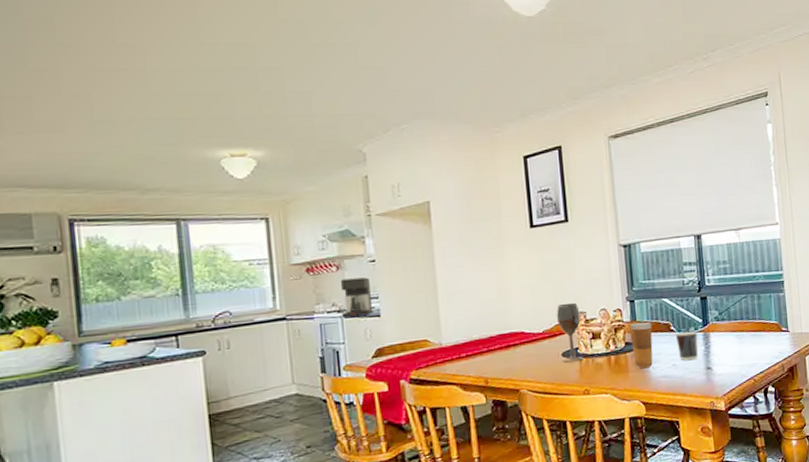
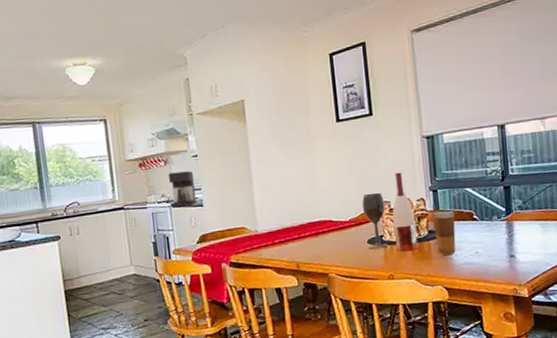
wine bottle: none [588,281,614,365] -> present [392,172,418,252]
mug: present [675,331,698,361] -> none [478,220,501,248]

